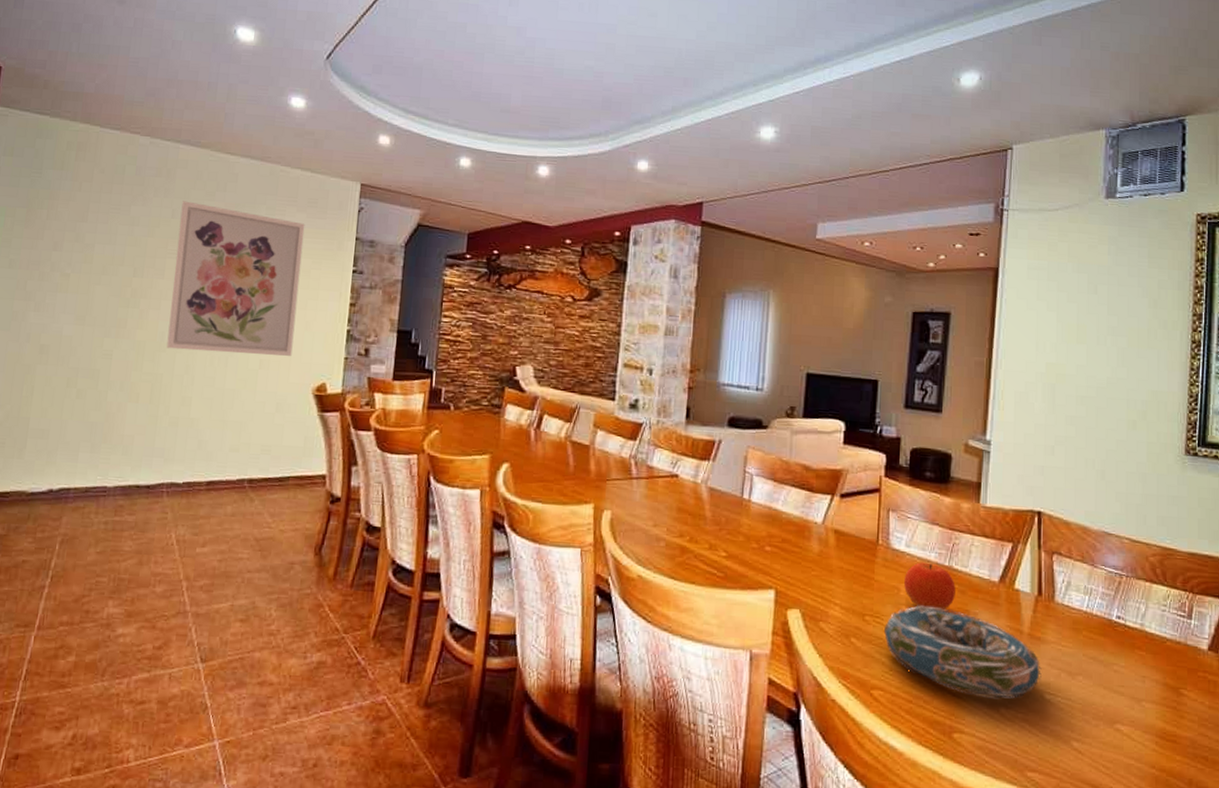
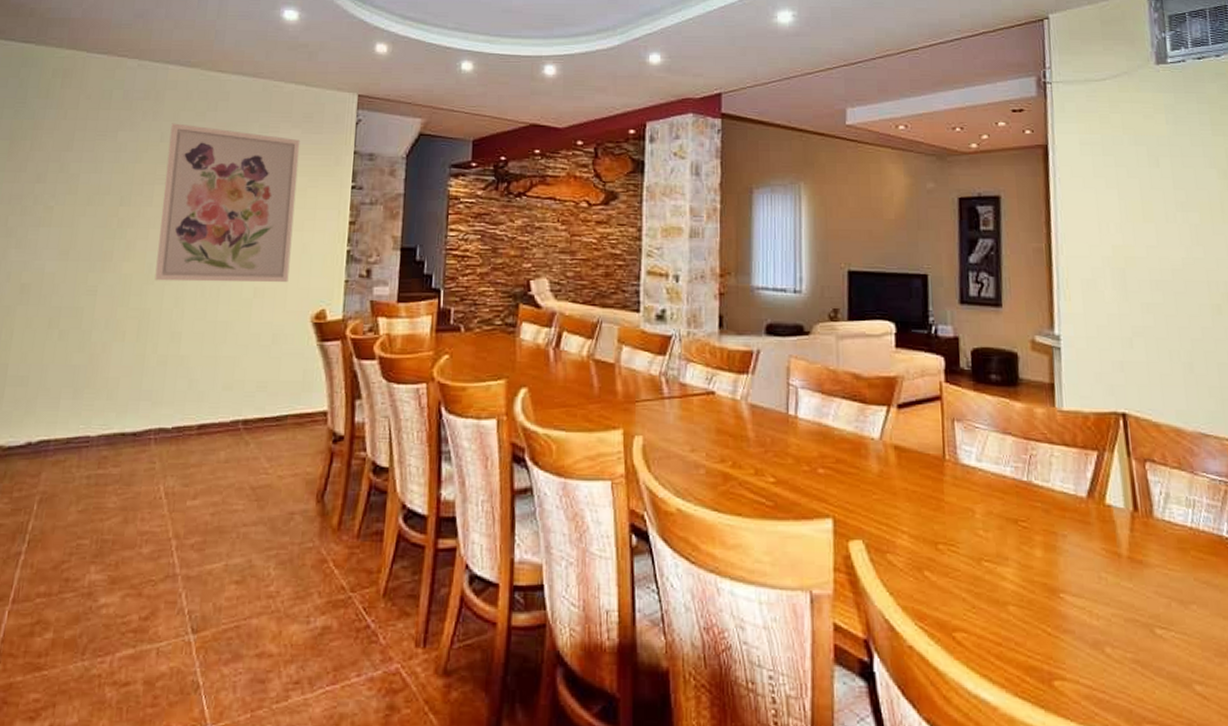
decorative bowl: present [884,605,1042,699] -> none [961,529,1149,637]
fruit: present [904,562,955,611] -> none [979,478,1039,534]

